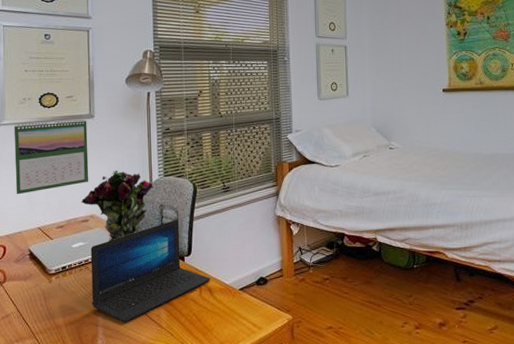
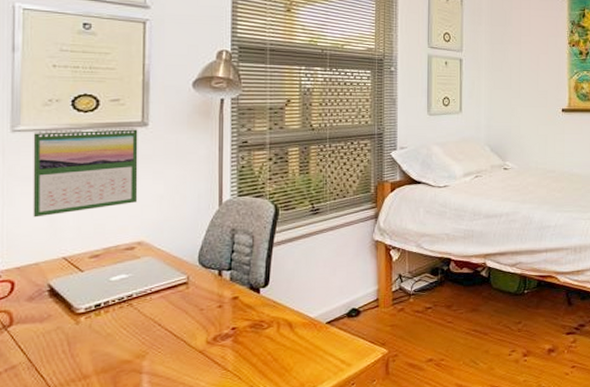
flower: present [80,171,154,242] -> none [124,189,224,273]
laptop: present [90,219,211,322] -> none [134,245,292,367]

